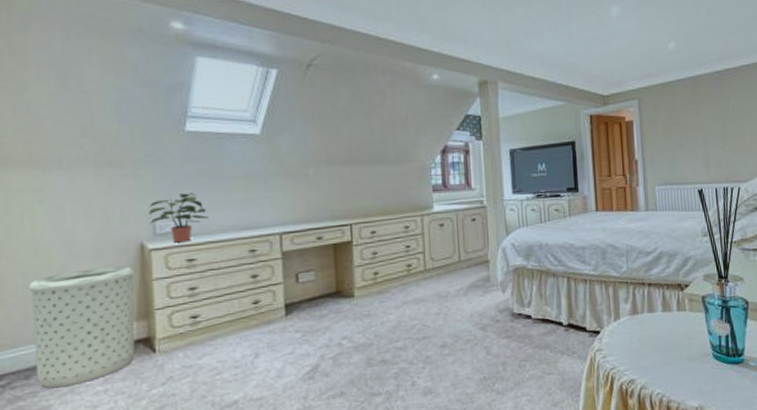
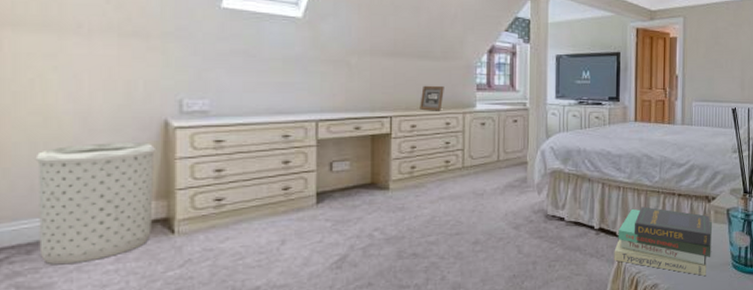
potted plant: present [149,193,209,243] -> none [176,72,241,122]
picture frame: none [378,189,401,216] -> present [420,85,444,111]
books: none [585,299,689,369] -> present [614,207,713,276]

